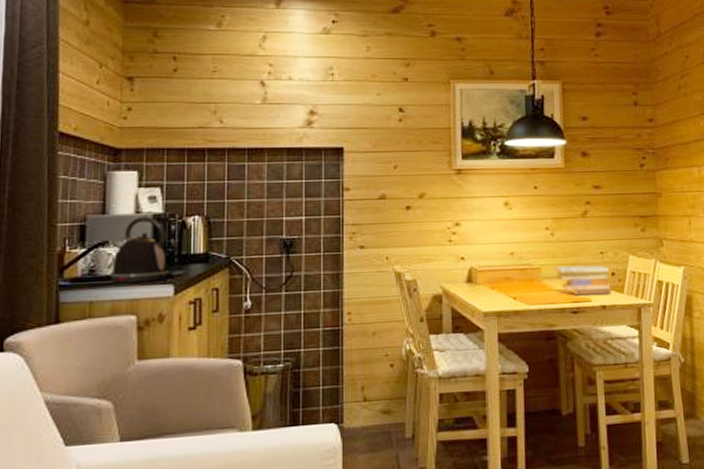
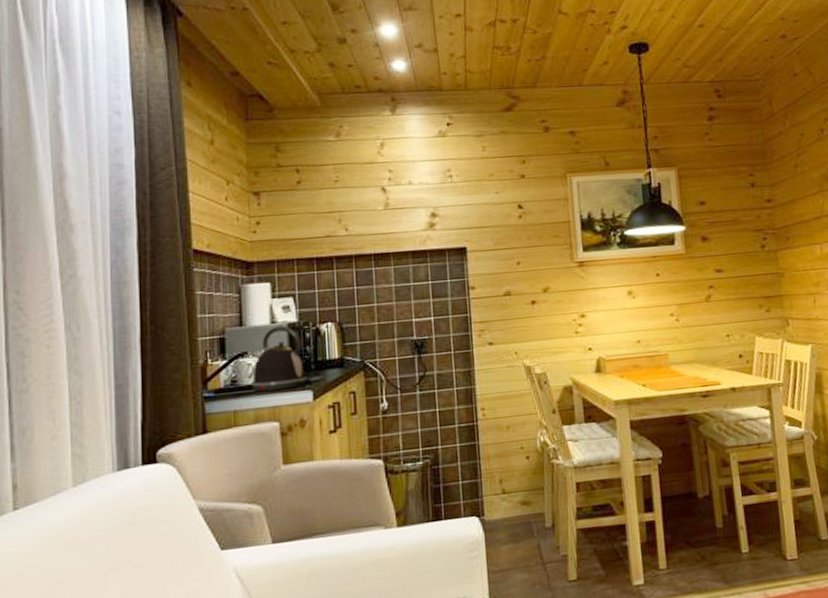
books: present [553,265,611,296] -> none [681,348,740,380]

